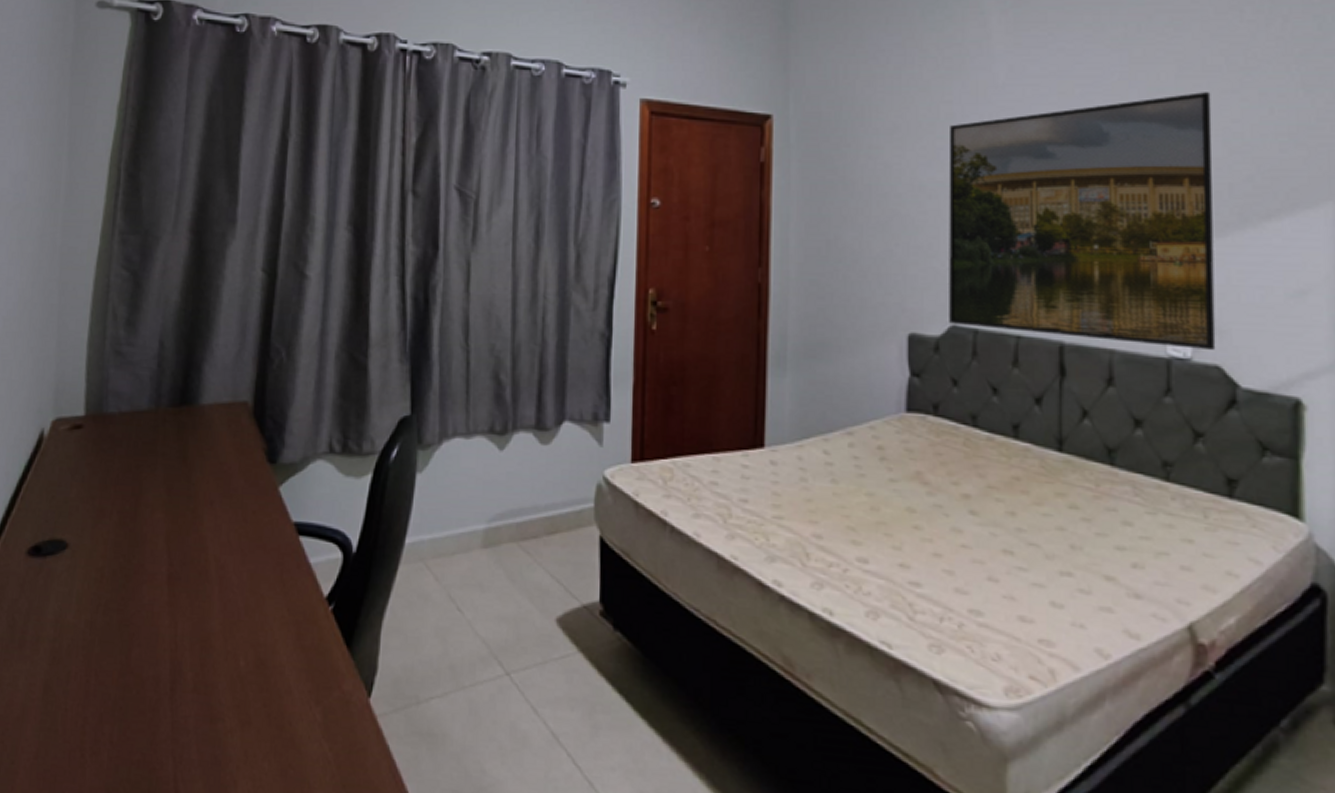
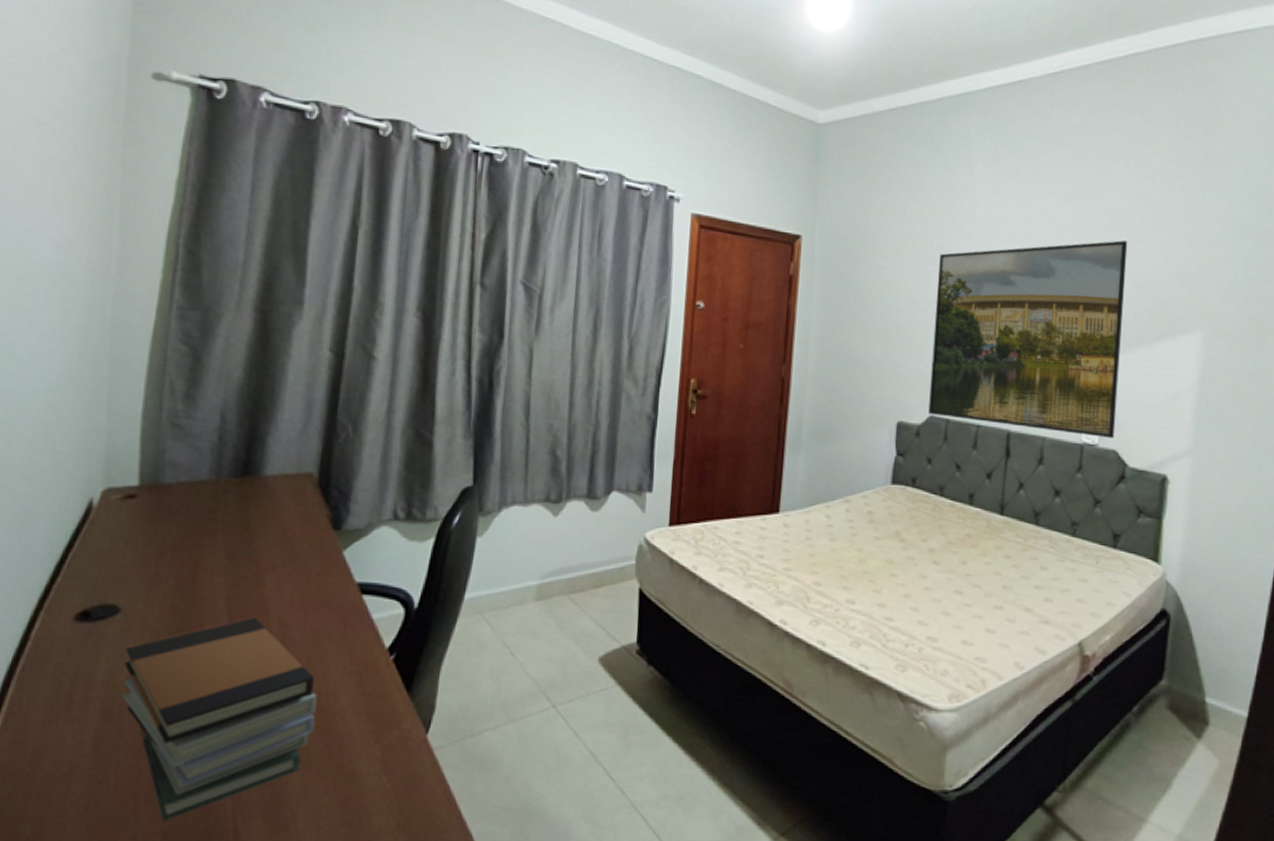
book stack: none [70,557,255,777] -> present [123,617,317,821]

